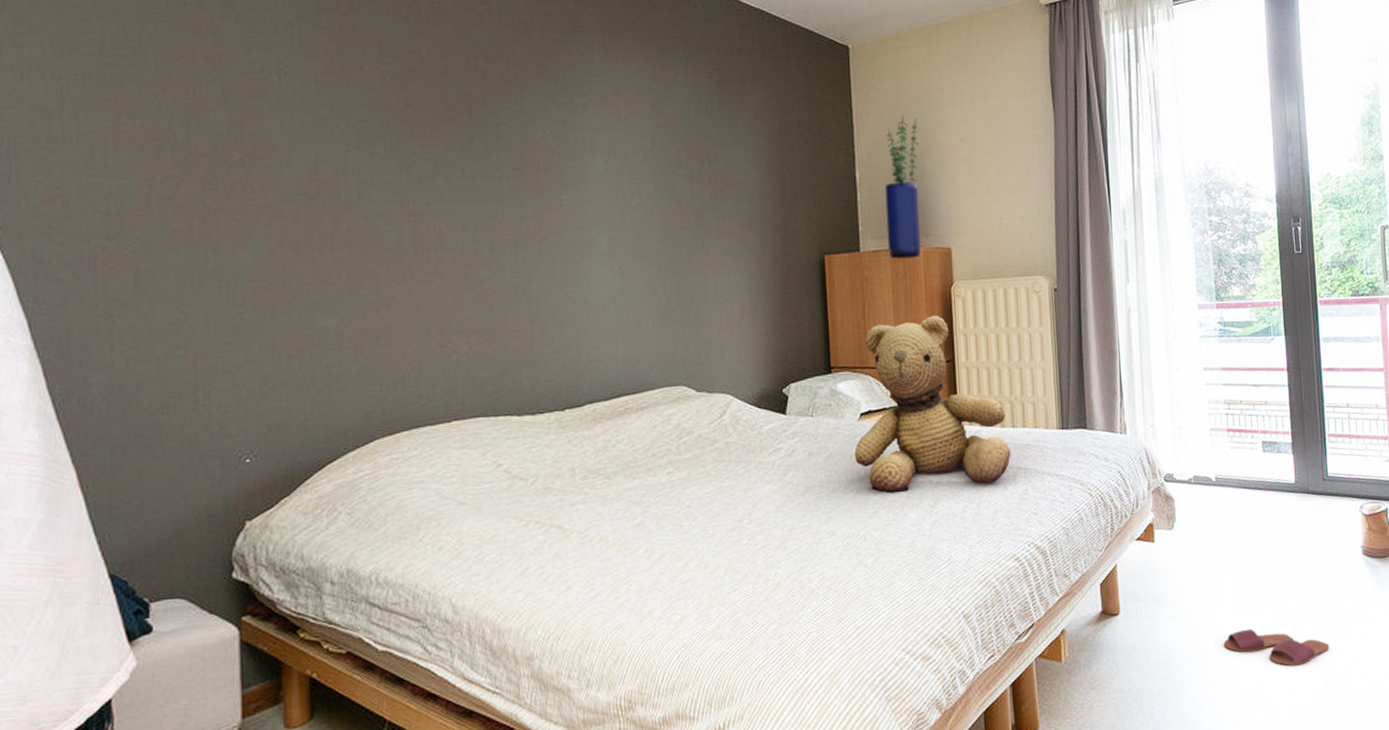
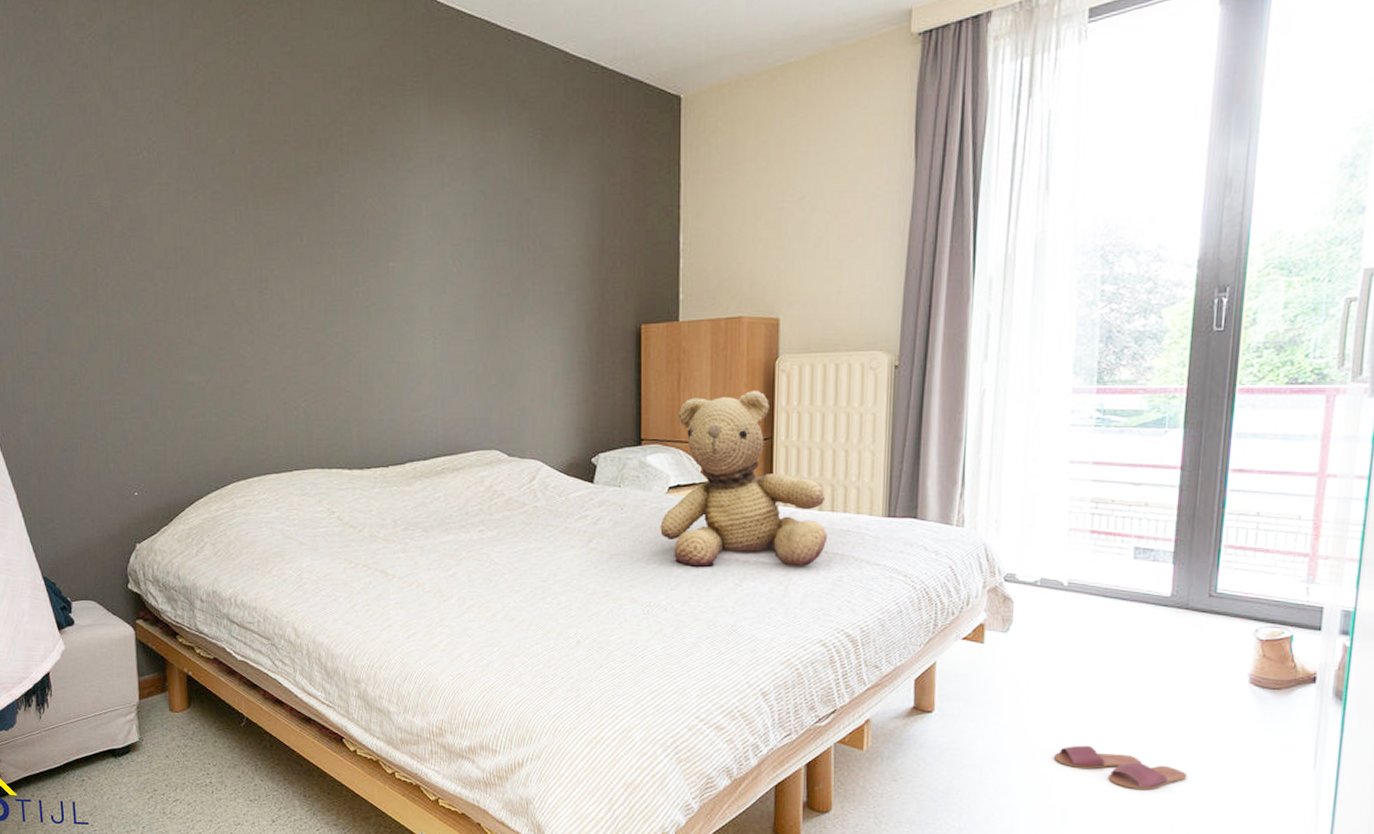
vase: present [885,115,922,259] -> none [709,172,752,329]

